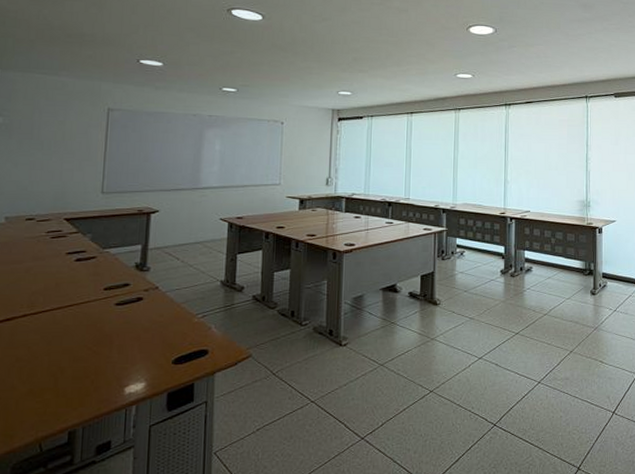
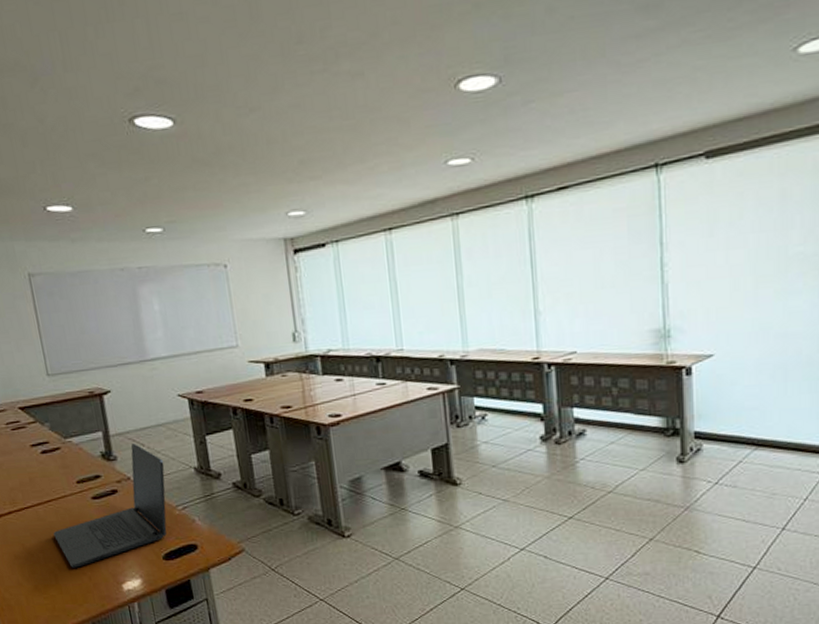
laptop: none [65,257,194,371] -> present [53,444,167,568]

